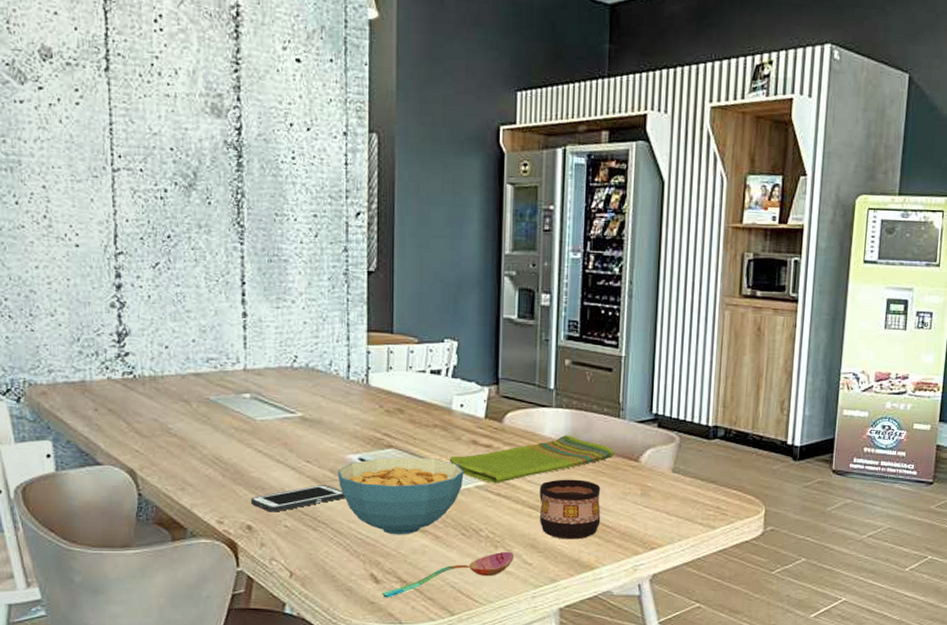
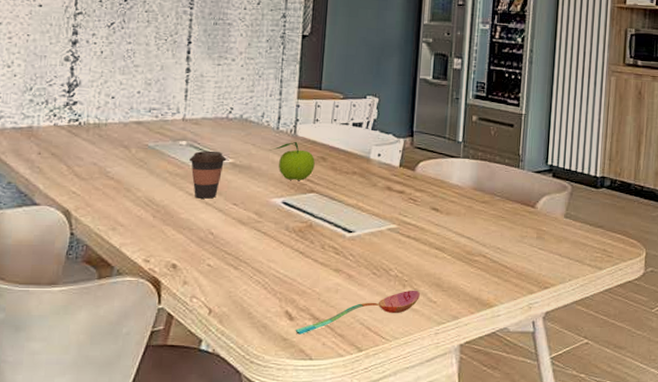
cell phone: present [251,485,345,512] -> none [178,226,267,252]
coffee cup: none [254,403,295,456] -> present [188,150,227,199]
cereal bowl: present [337,457,464,535] -> none [261,201,378,274]
fruit: none [340,392,391,435] -> present [269,141,315,180]
dish towel: present [450,435,615,484] -> none [366,183,514,227]
cup: present [539,479,601,540] -> none [445,223,501,279]

